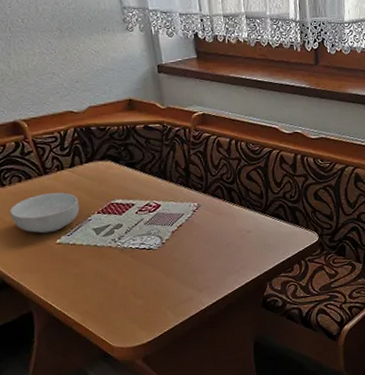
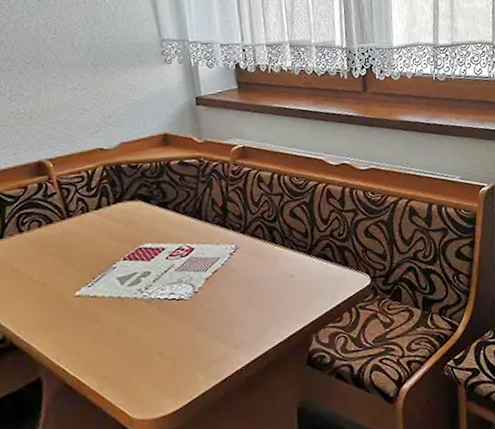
cereal bowl: present [9,192,80,234] -> none [25,237,104,285]

